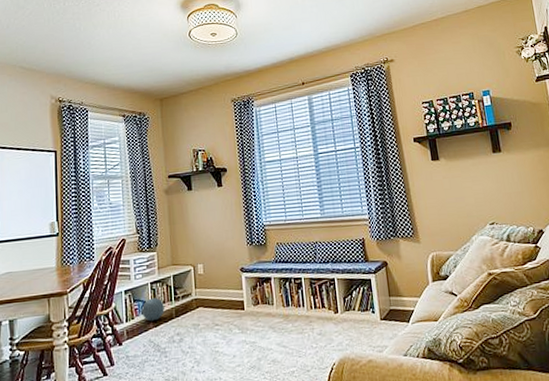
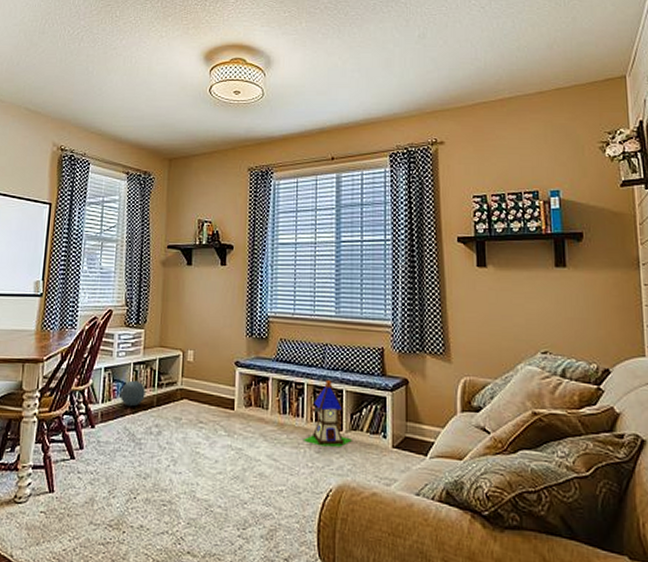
toy house: none [306,271,347,329] -> present [302,379,352,447]

